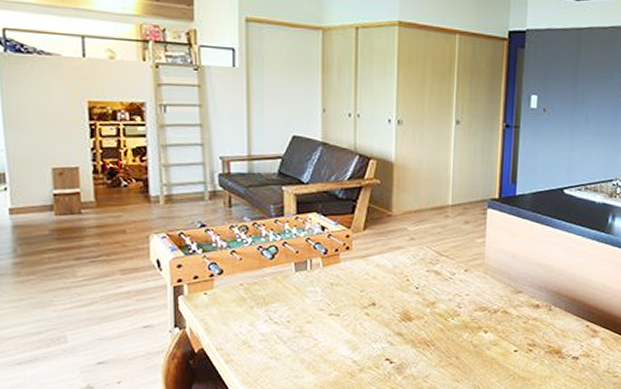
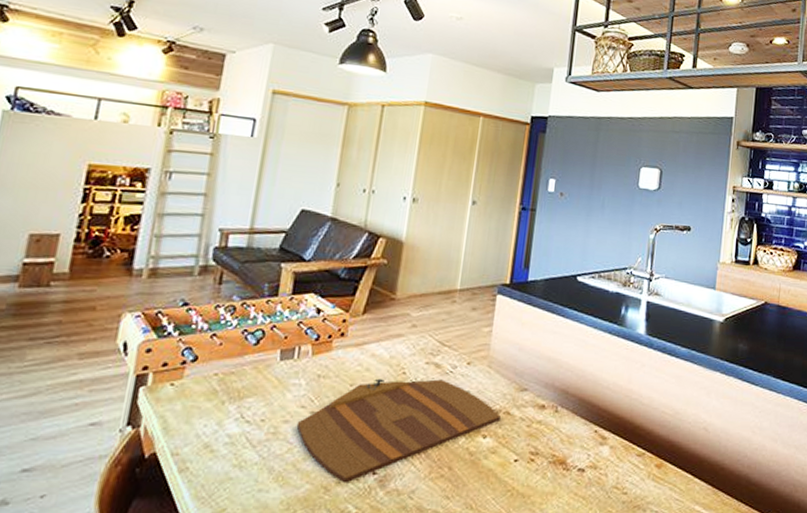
cutting board: none [318,285,499,371] -> present [296,378,501,483]

